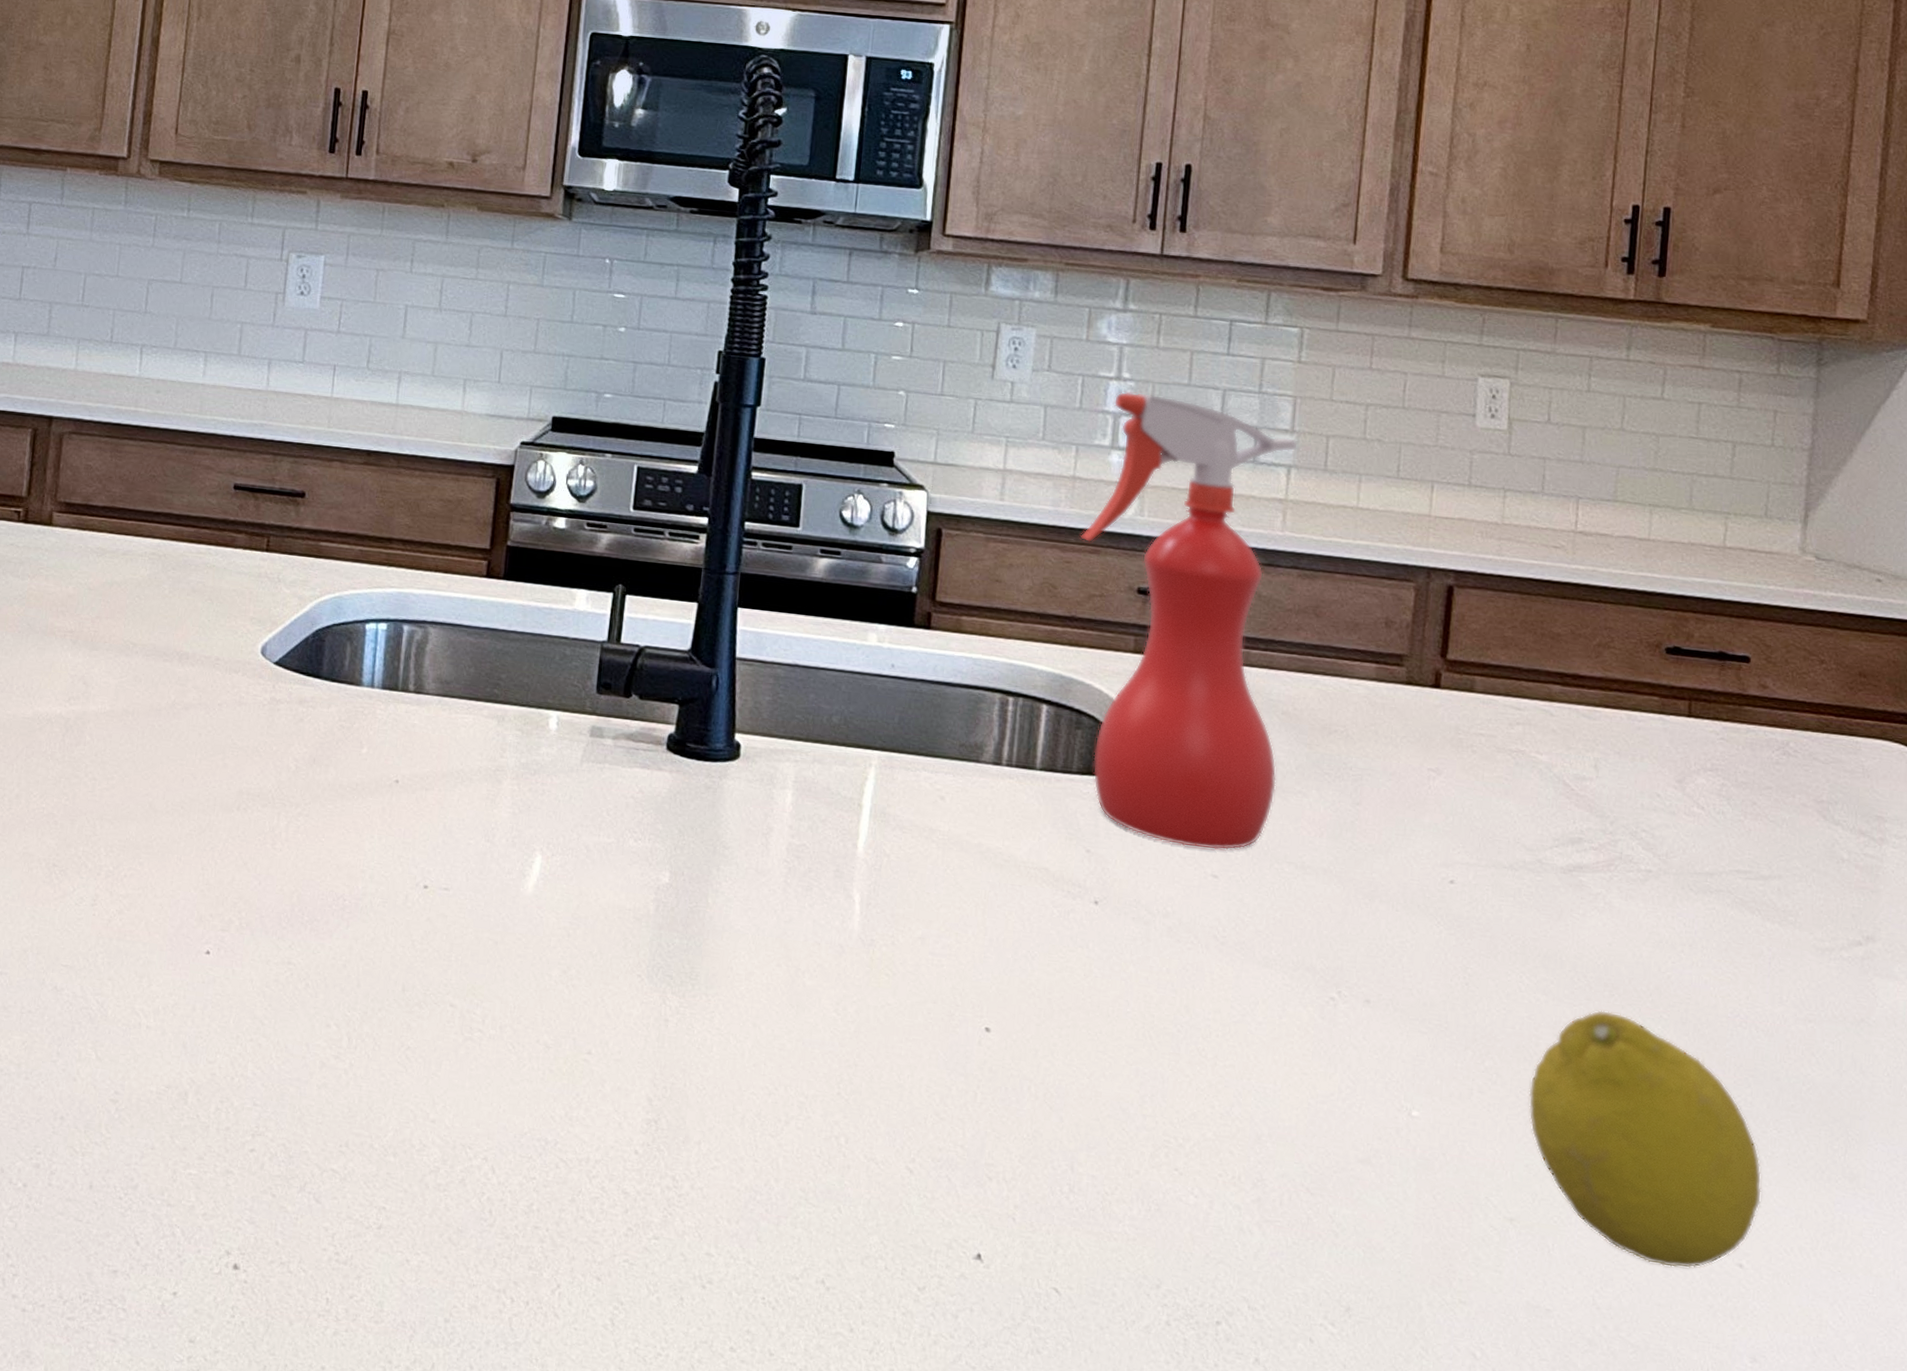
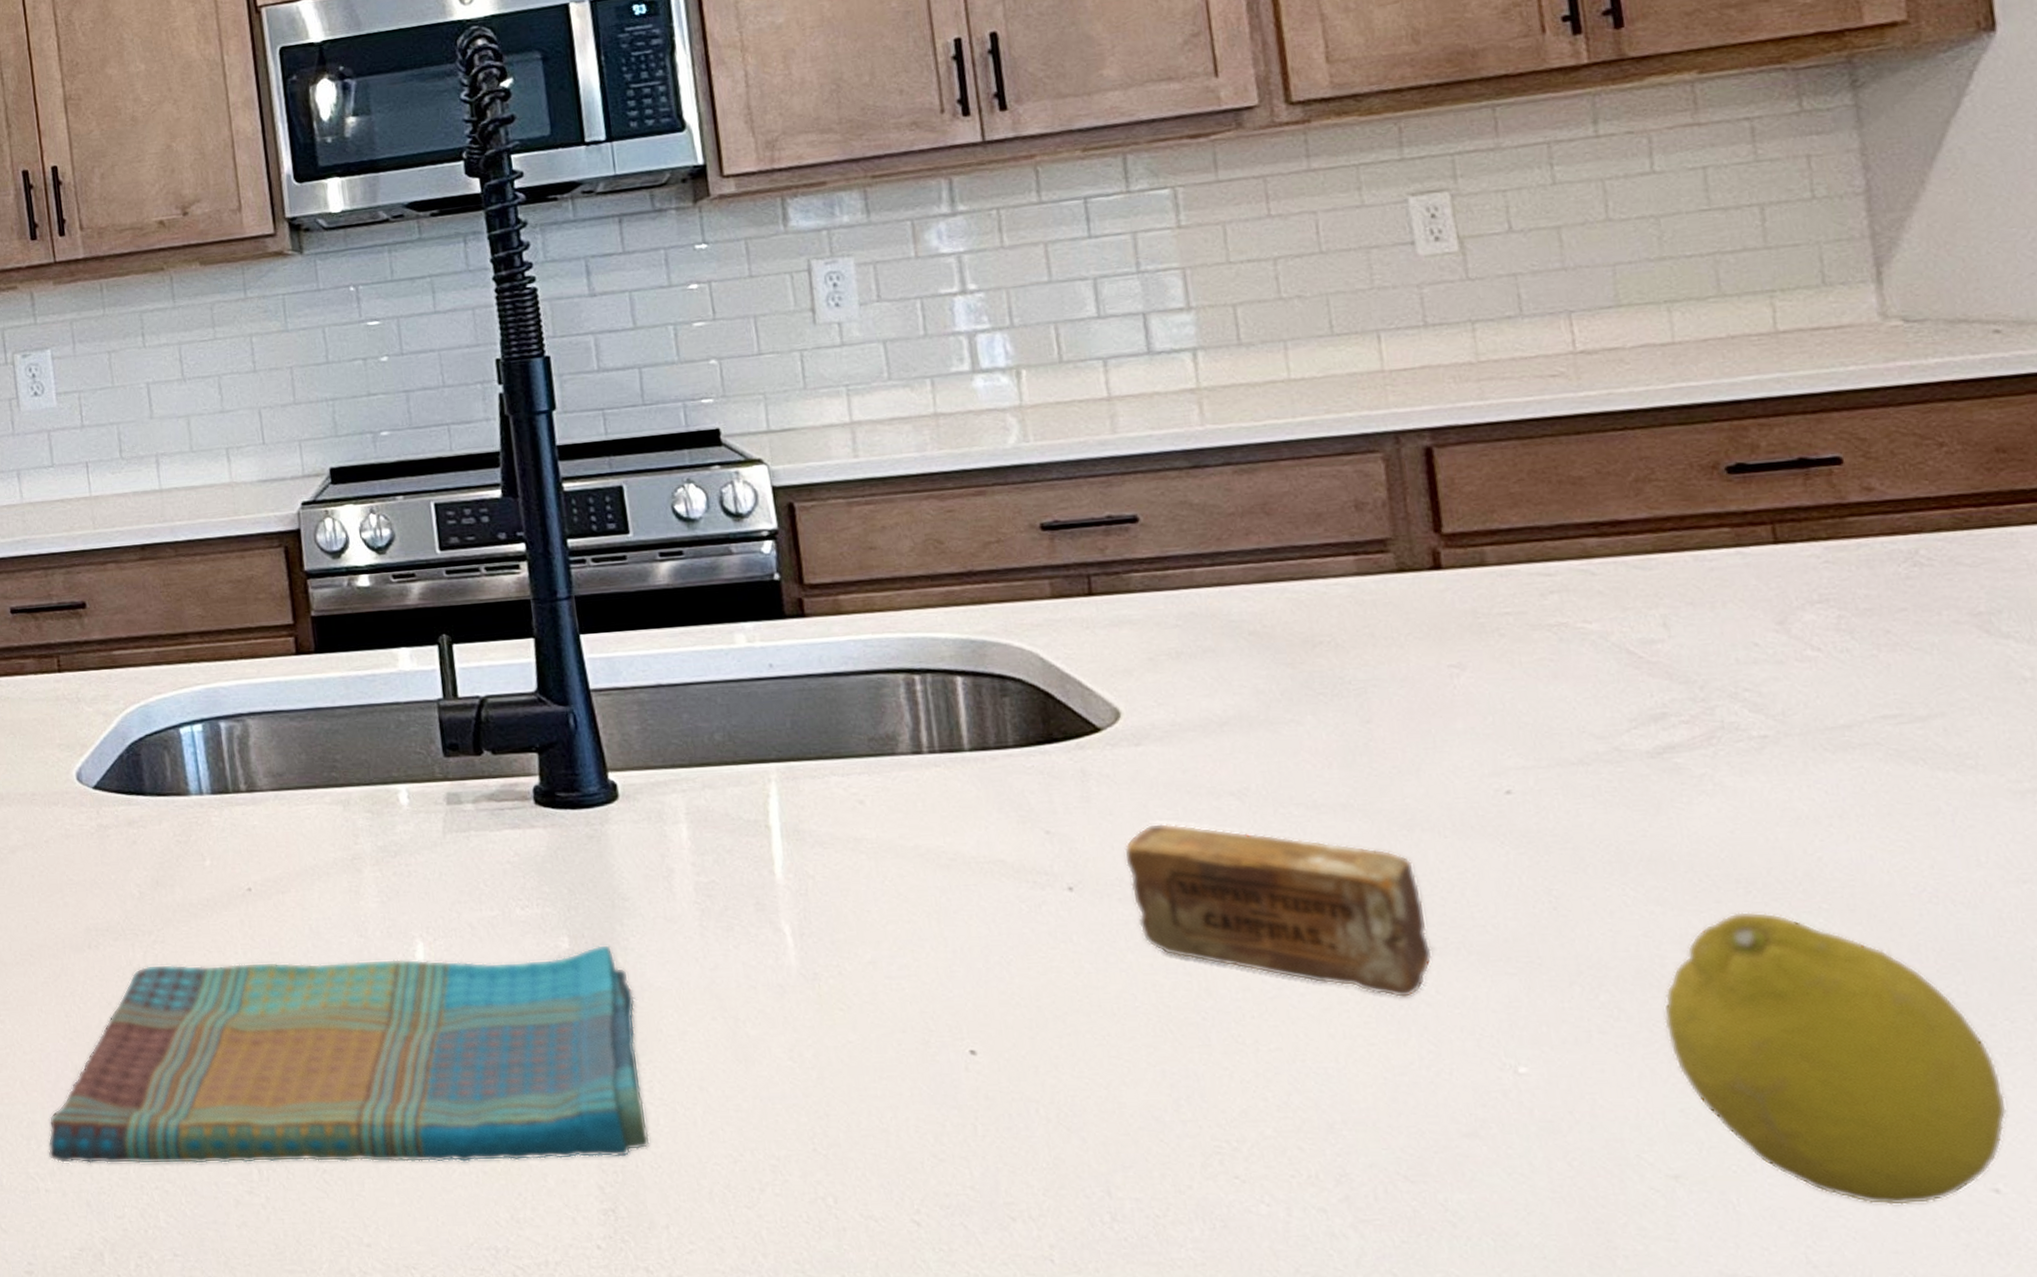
dish towel: none [156,834,715,1076] -> present [48,944,650,1165]
spray bottle: present [1080,391,1298,850] -> none [957,300,1262,808]
soap bar: none [1144,858,1369,1040] -> present [1123,823,1433,998]

